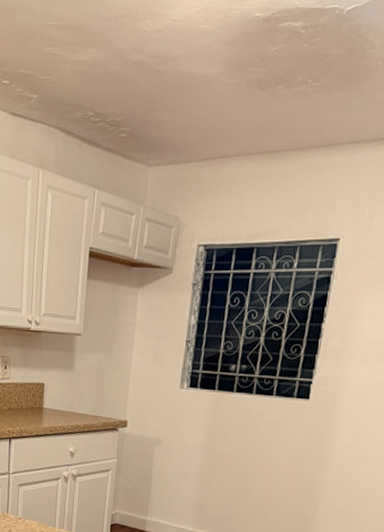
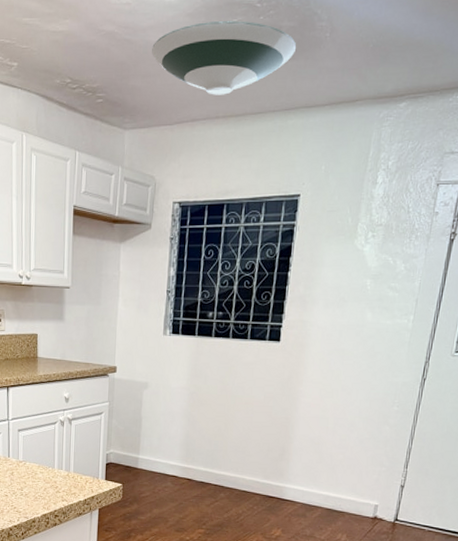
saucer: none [182,48,344,130] -> present [152,21,297,95]

